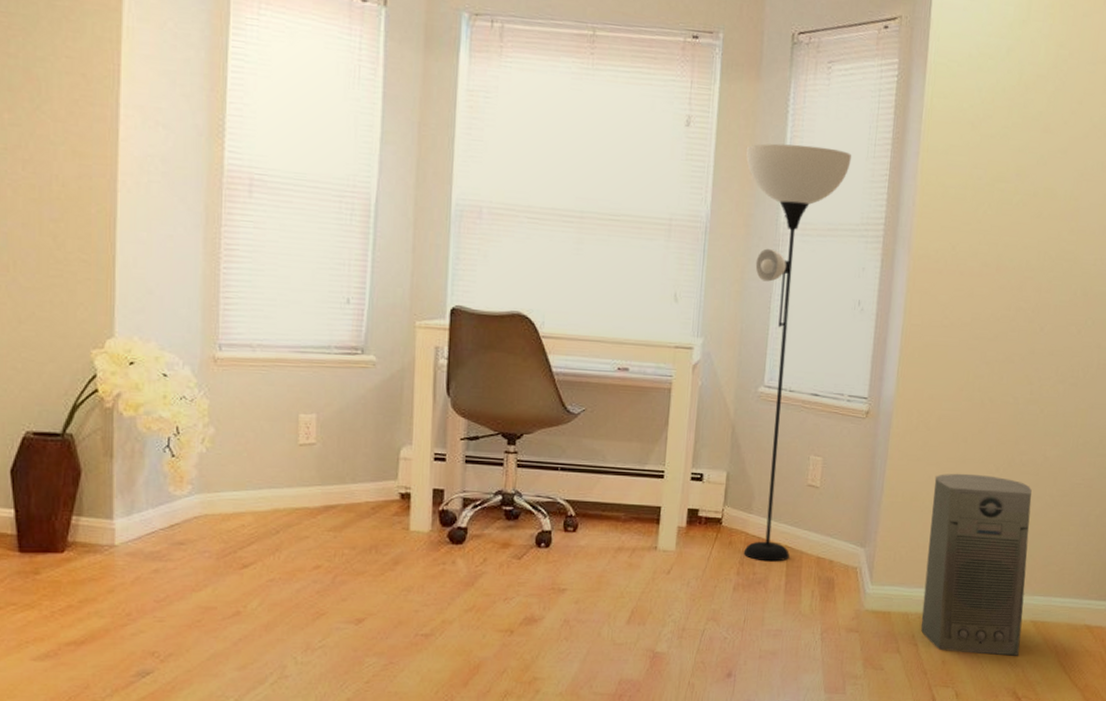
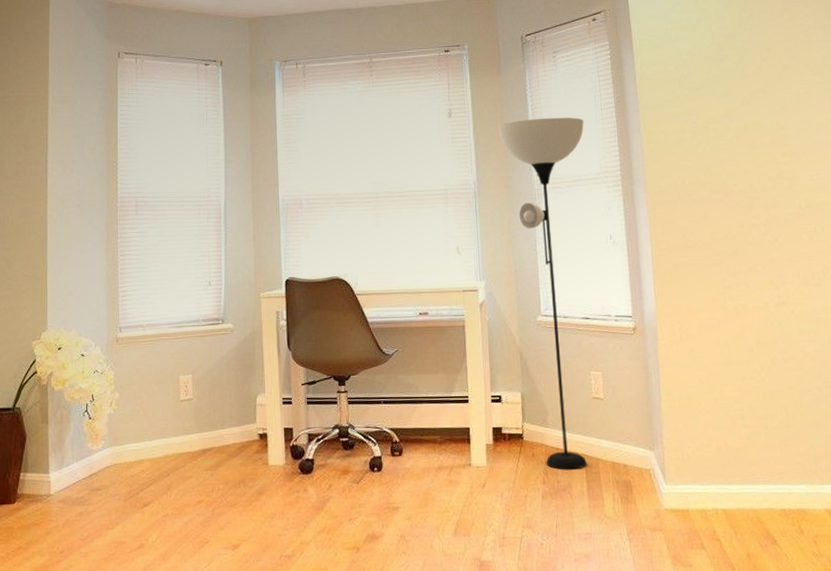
air purifier: present [920,473,1032,656] -> none [705,374,822,546]

